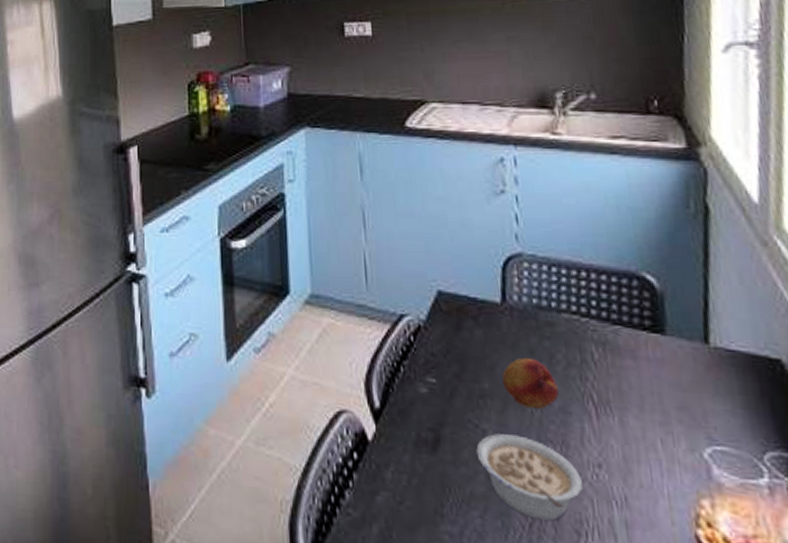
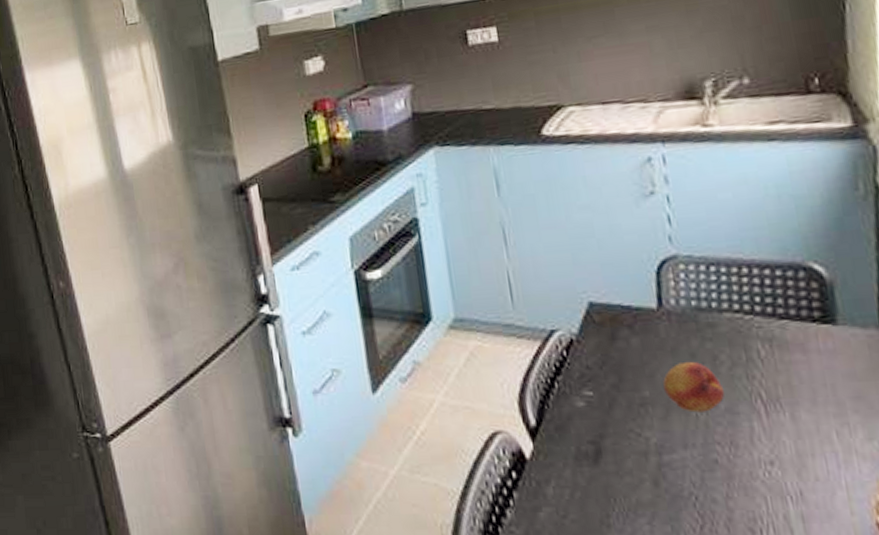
legume: present [476,434,583,521] -> none [640,440,755,521]

